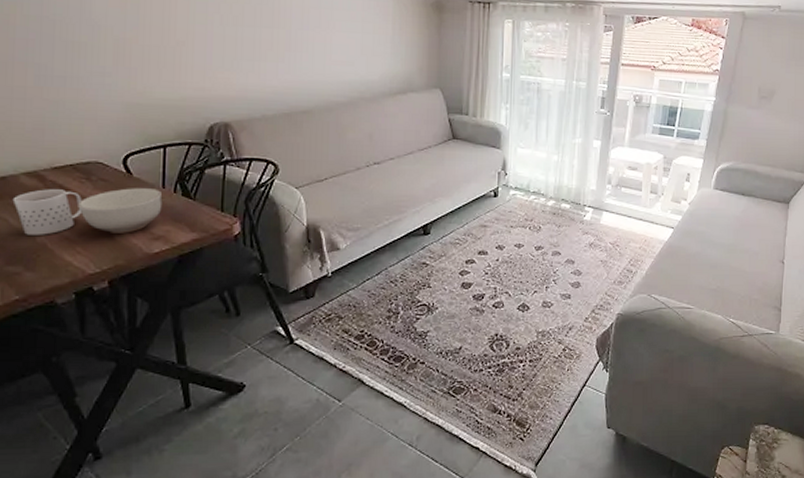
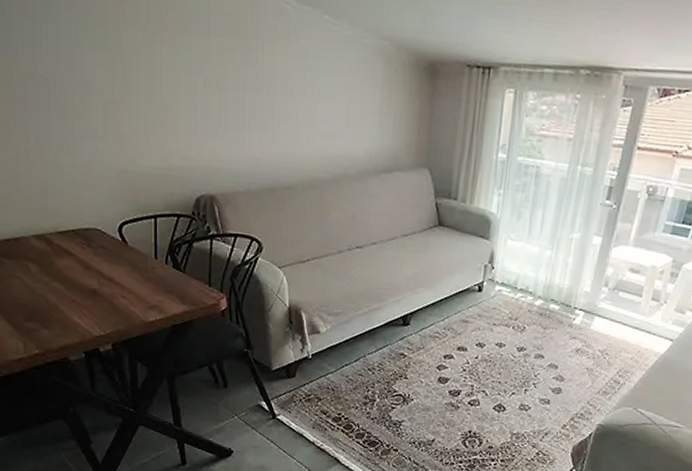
mug: present [12,189,83,235] -> none [26,252,86,297]
bowl: present [78,187,163,233] -> none [82,256,156,301]

